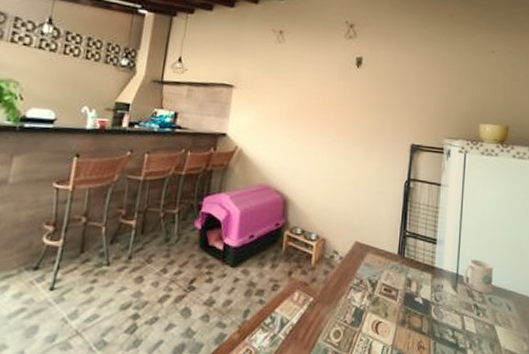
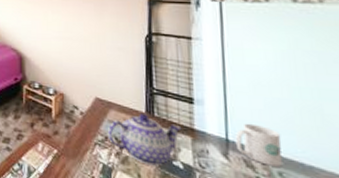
teapot: none [363,255,425,304] -> present [108,114,182,166]

